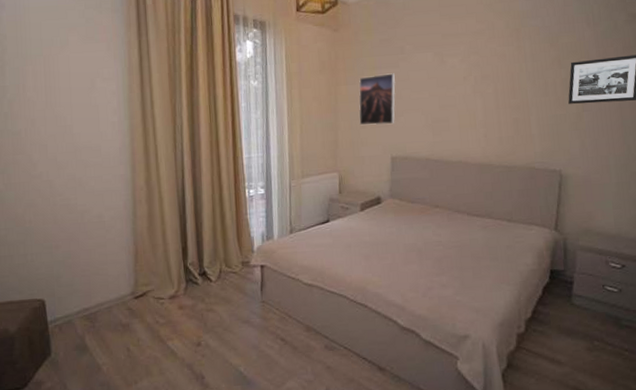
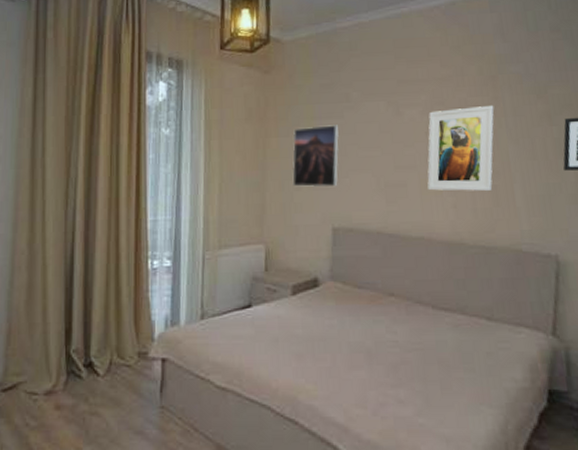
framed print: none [464,54,517,124] -> present [427,106,494,191]

